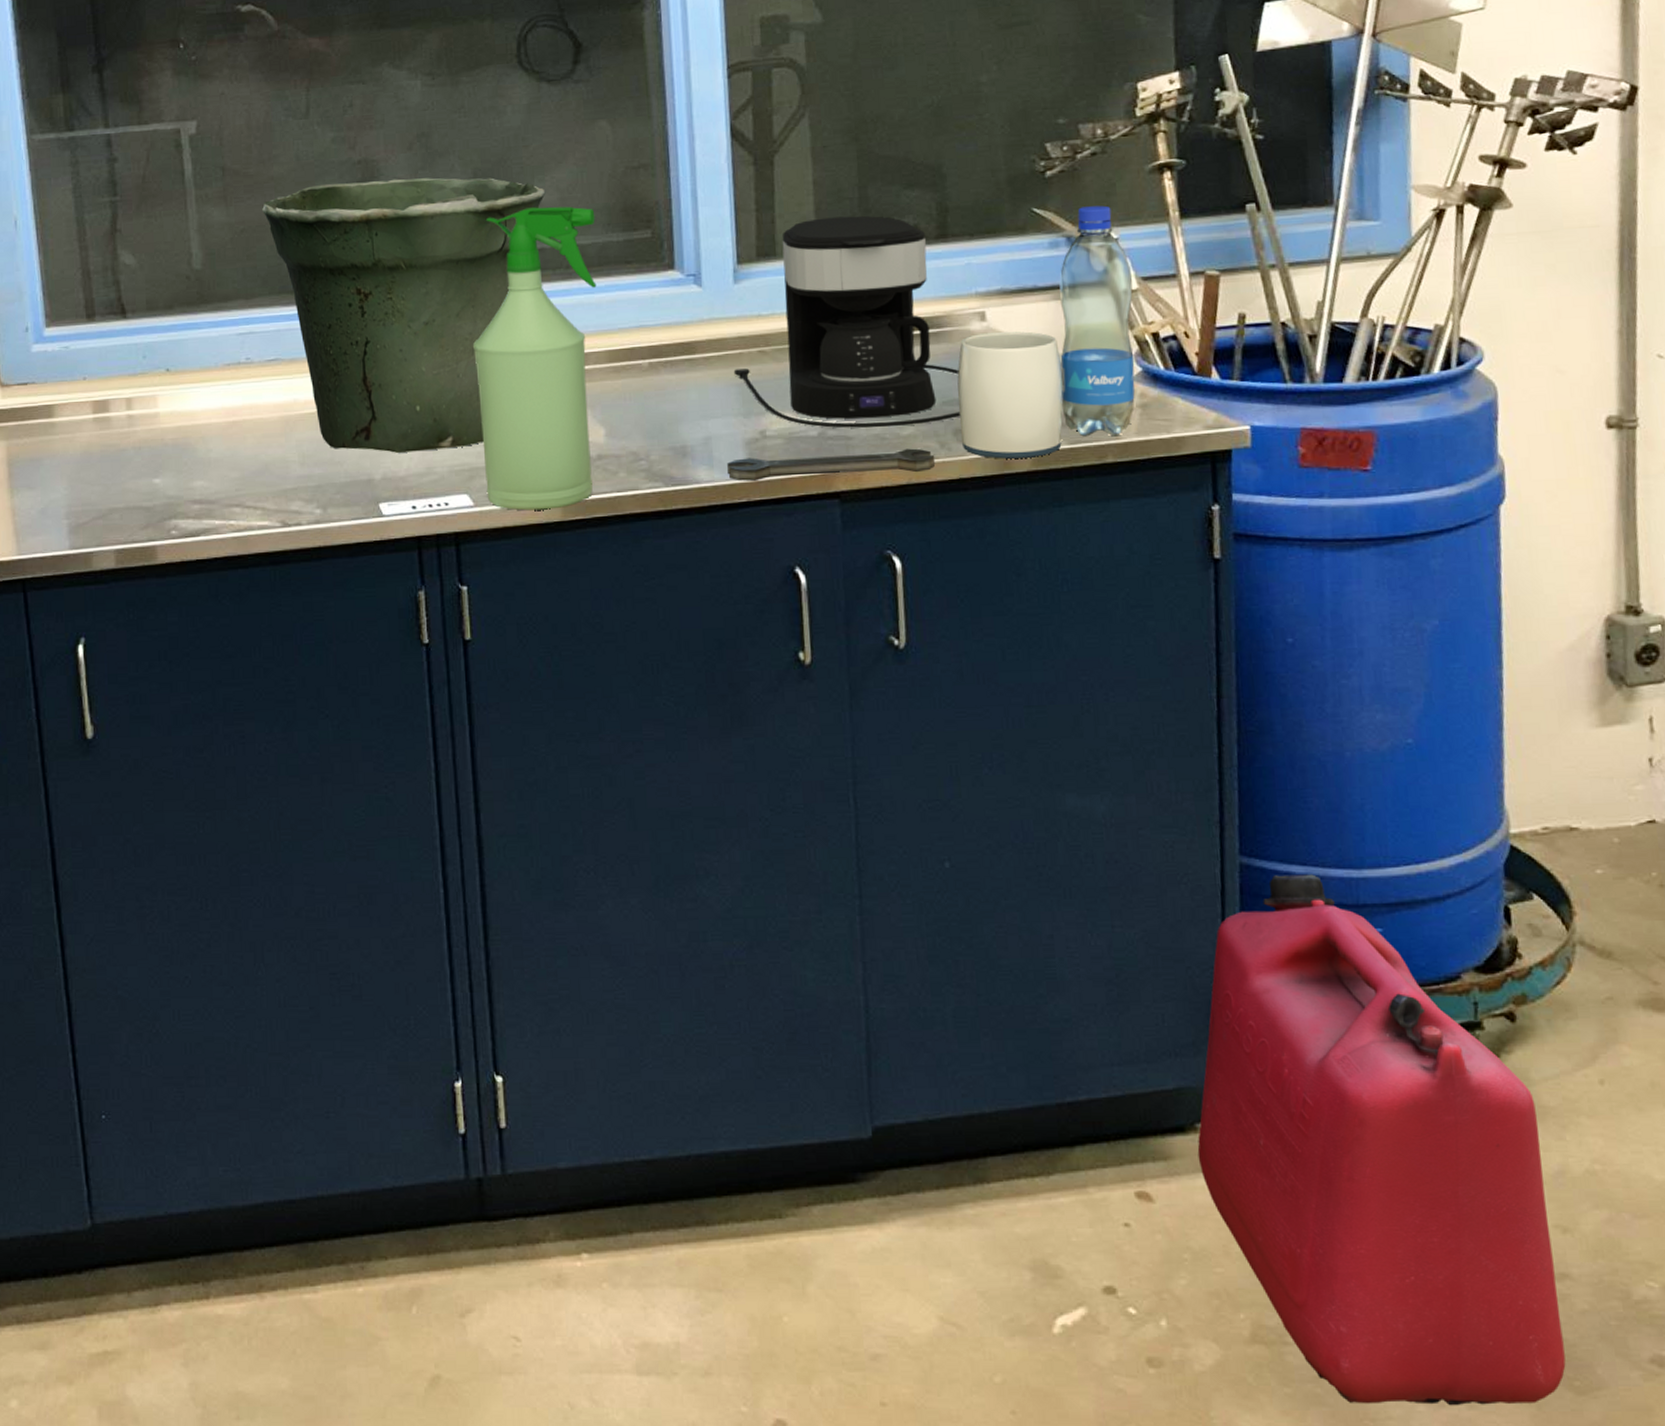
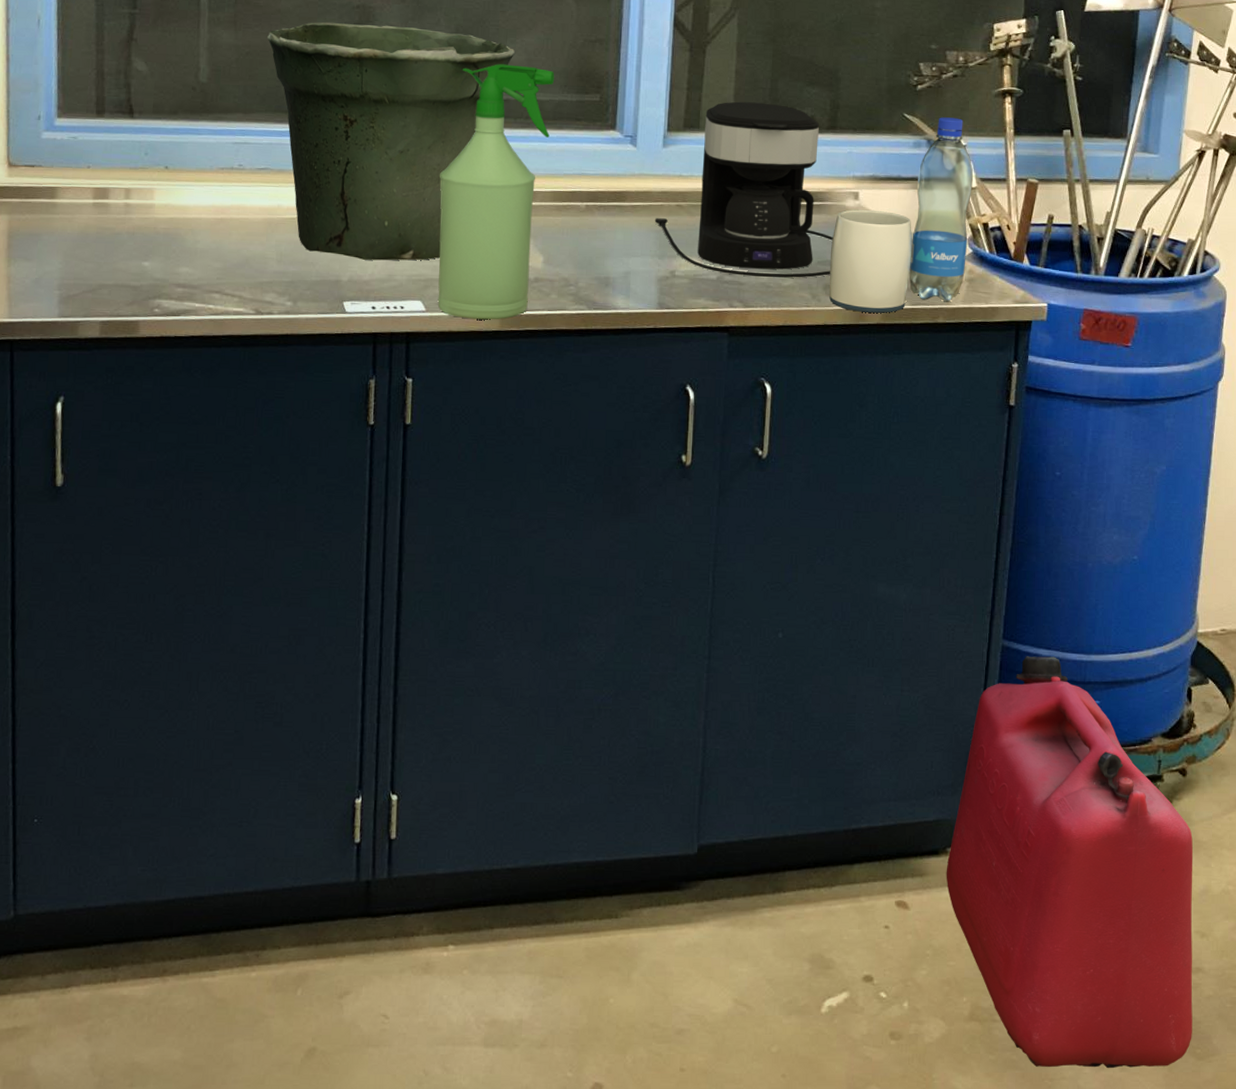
wrench: present [727,448,936,482] -> none [641,292,807,317]

